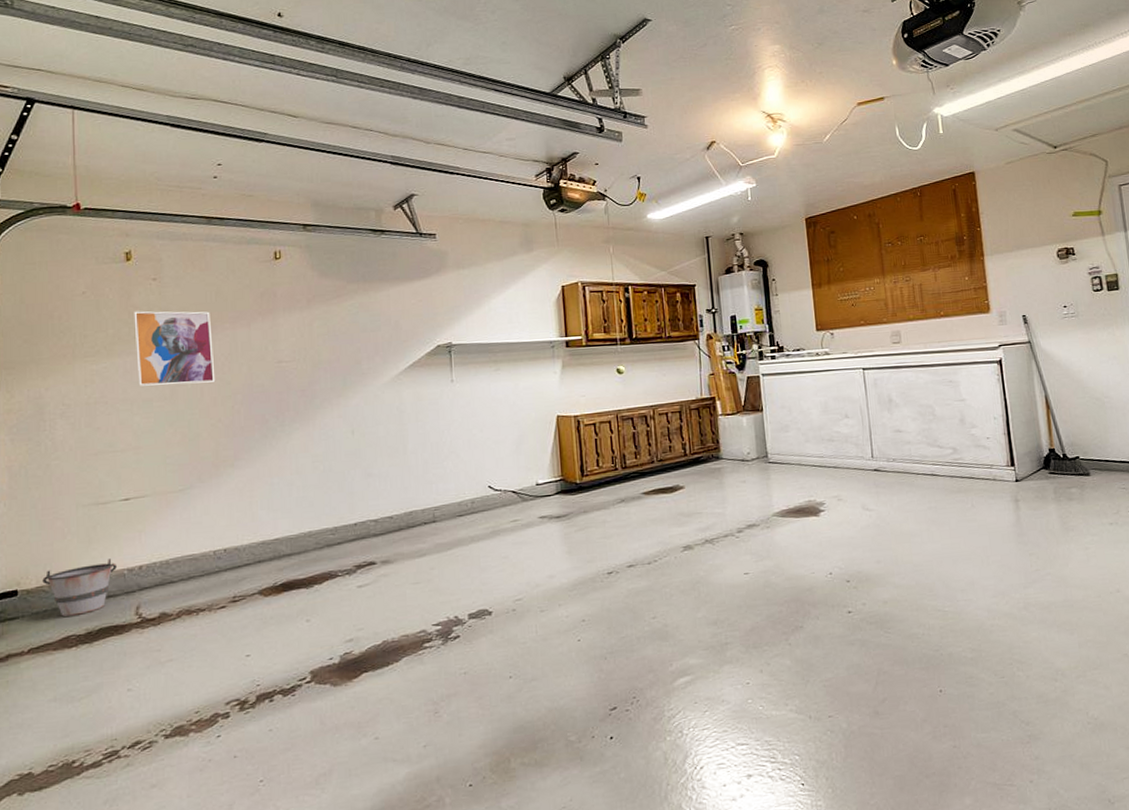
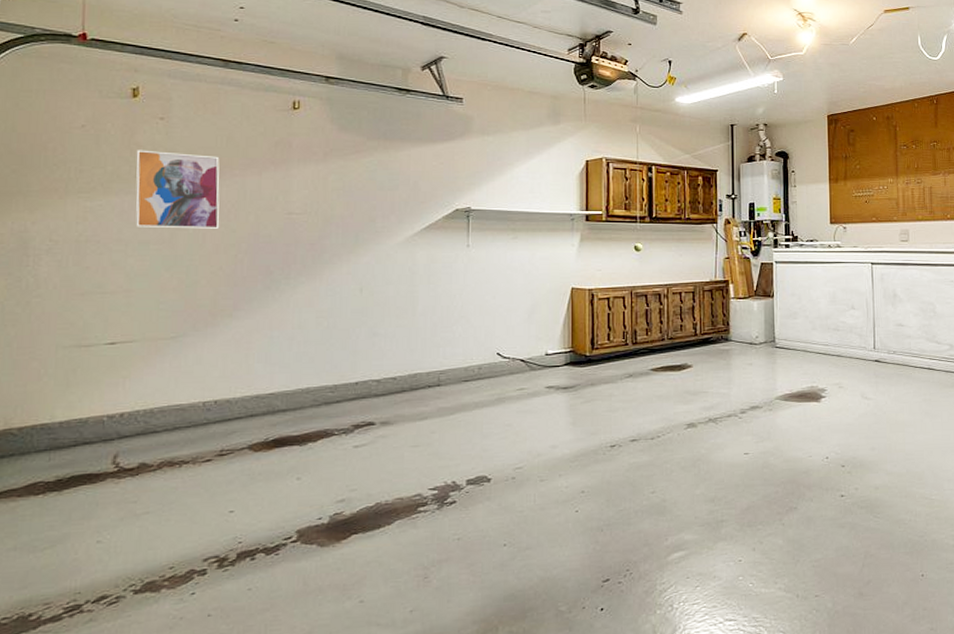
bucket: present [42,559,117,617] -> none [11,404,96,462]

